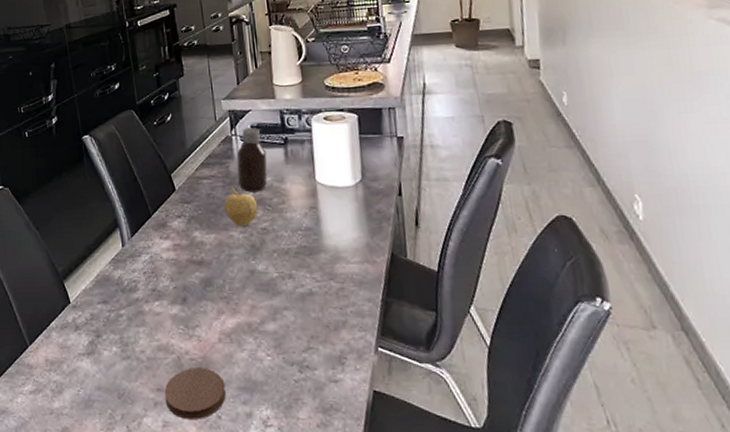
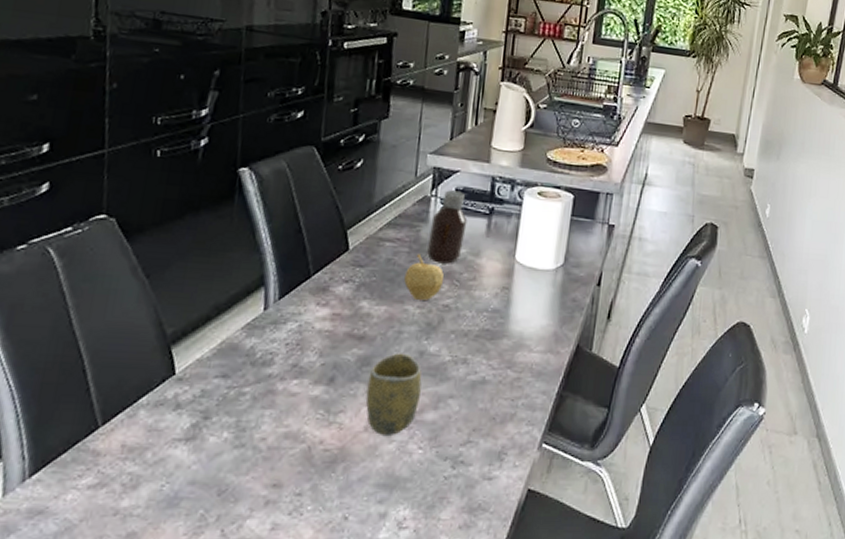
coaster: present [164,368,226,421] -> none [280,460,361,522]
cup: none [213,273,259,345] -> present [365,353,422,435]

